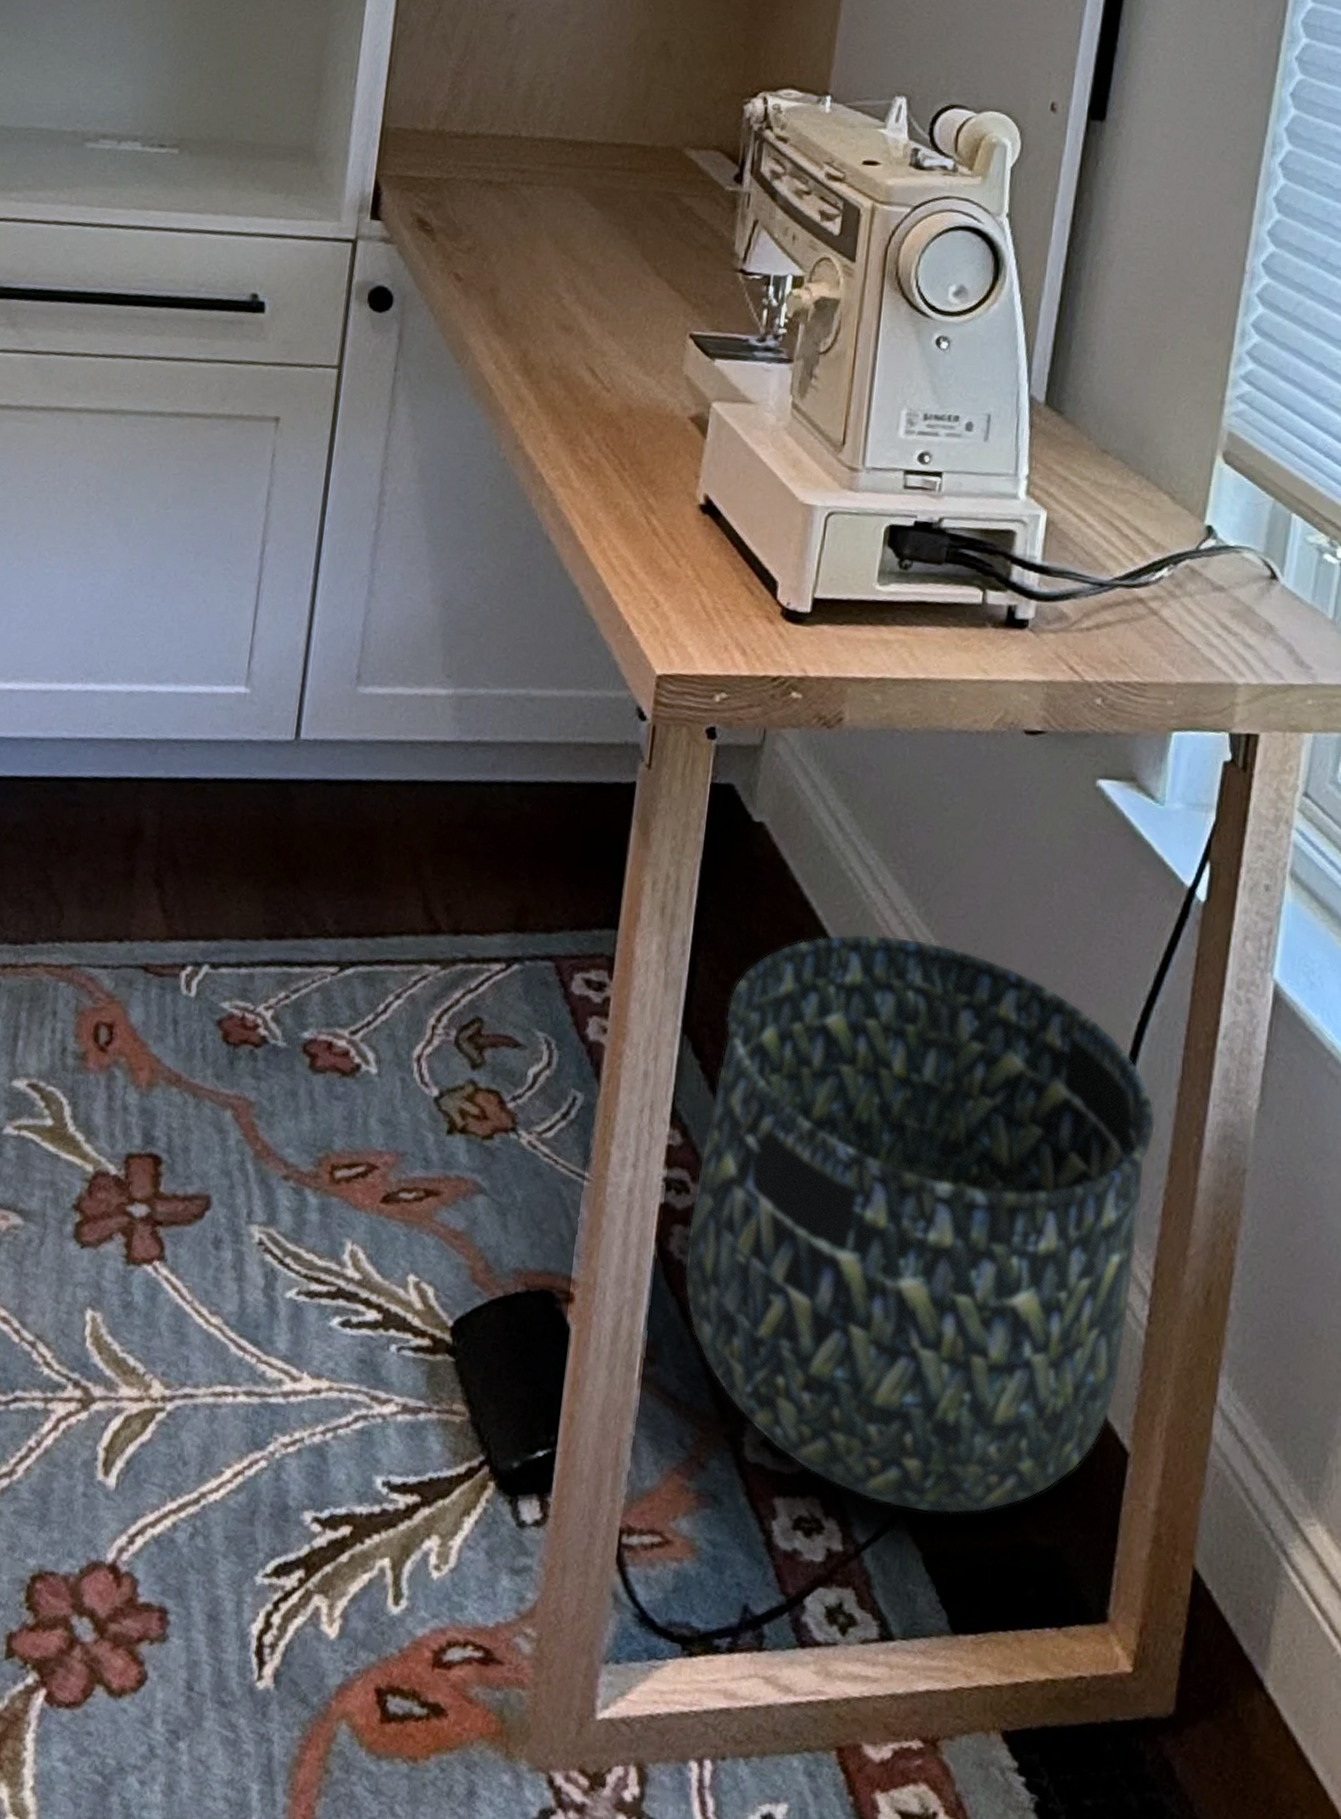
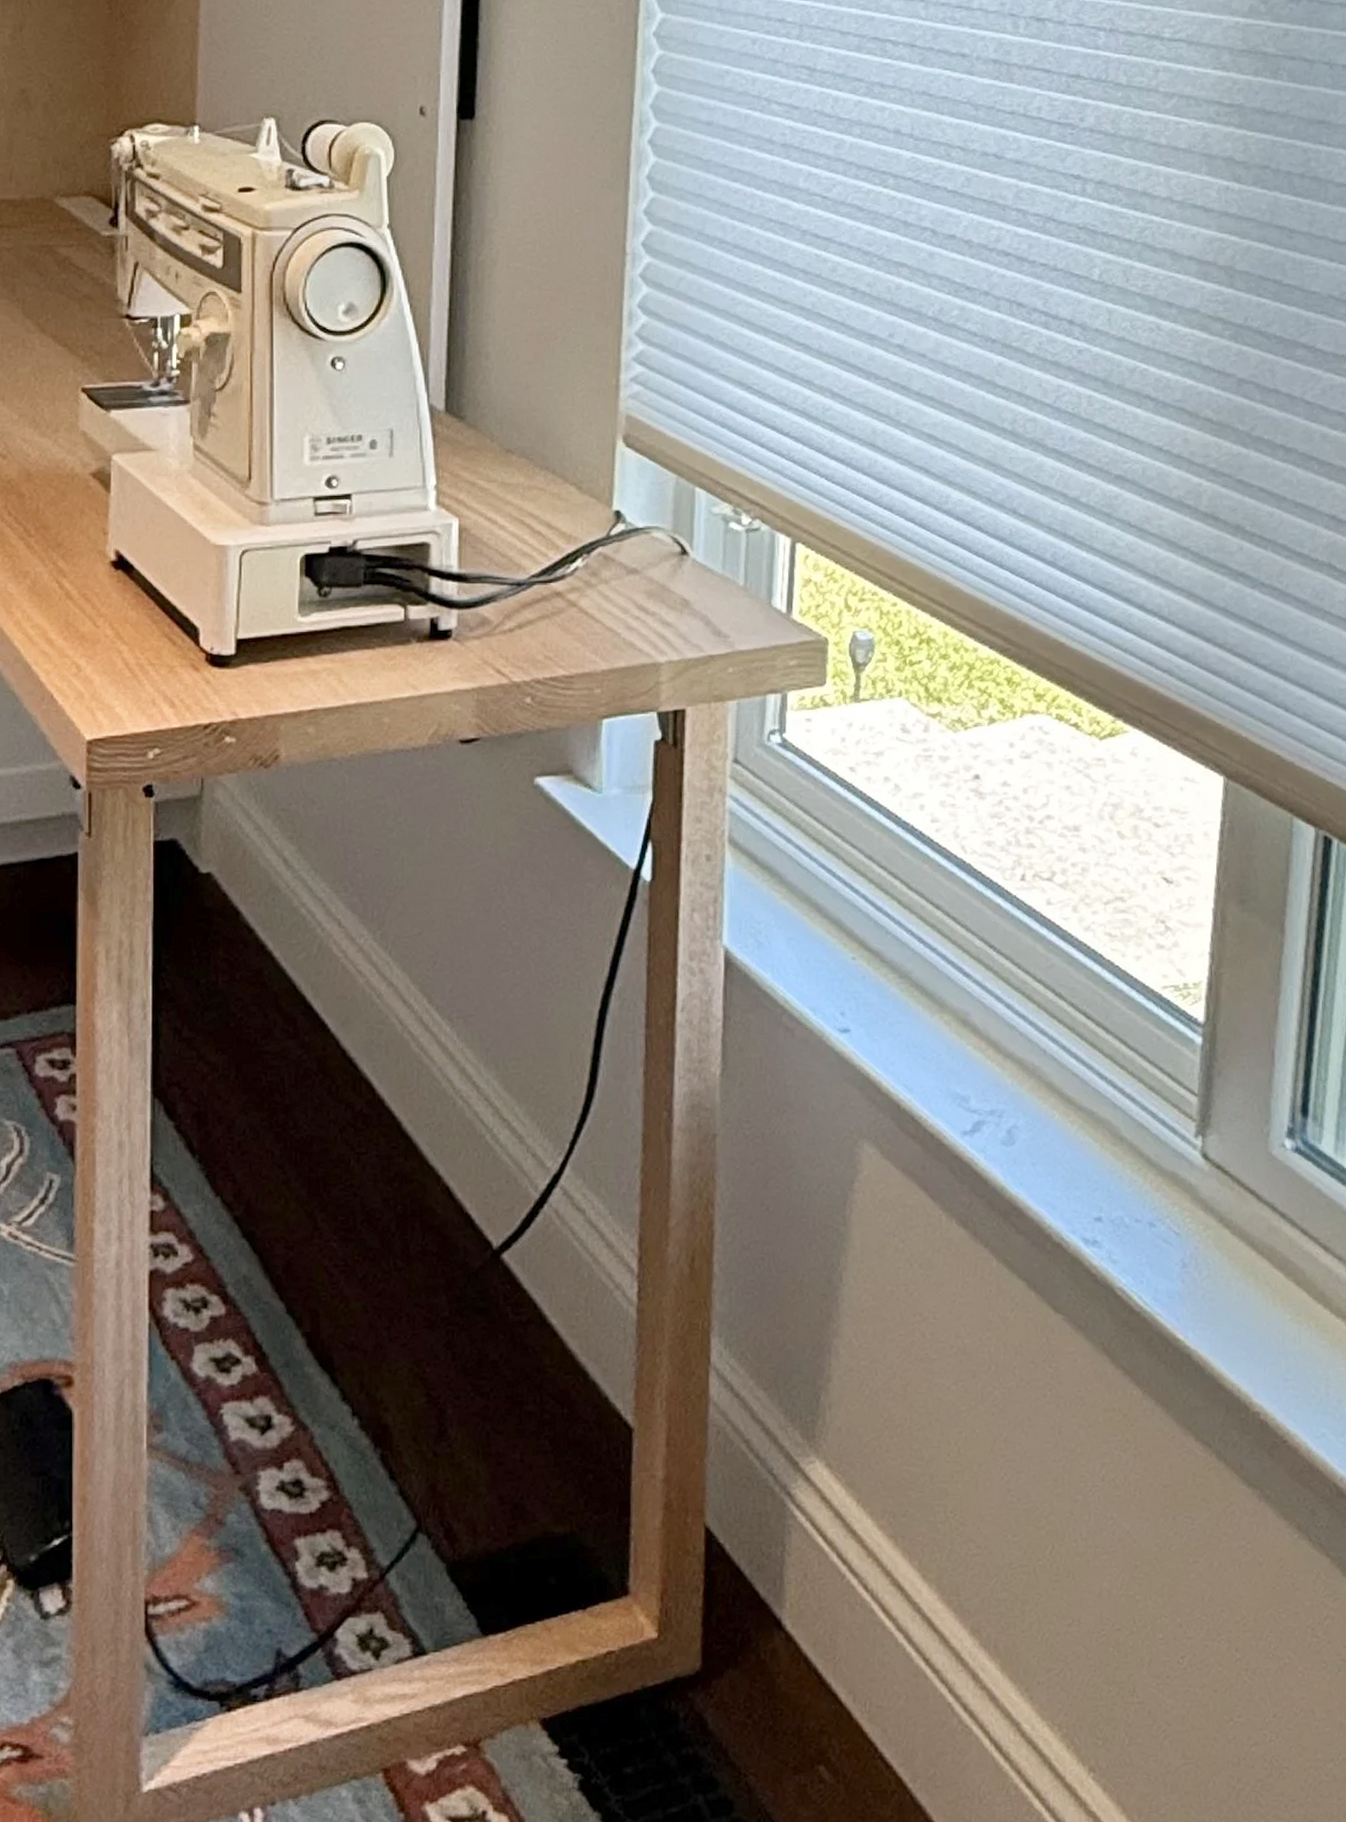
basket: present [684,934,1156,1515] -> none [180,964,625,1525]

